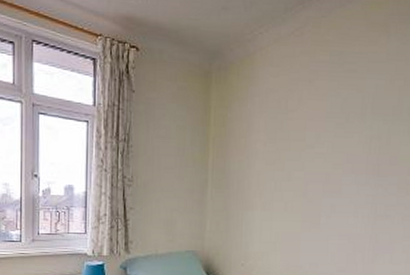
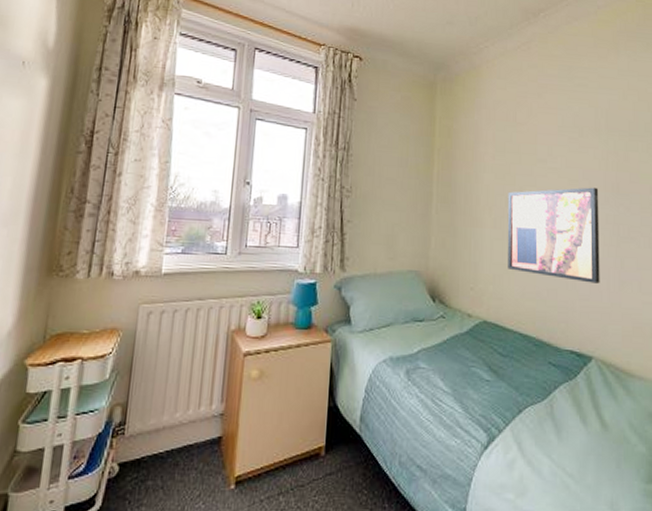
wall art: none [275,170,361,257] -> present [507,187,600,284]

